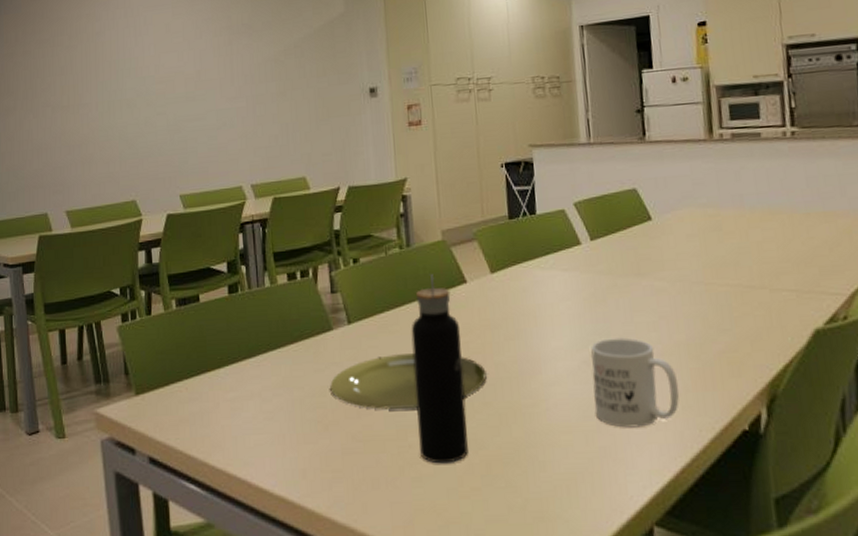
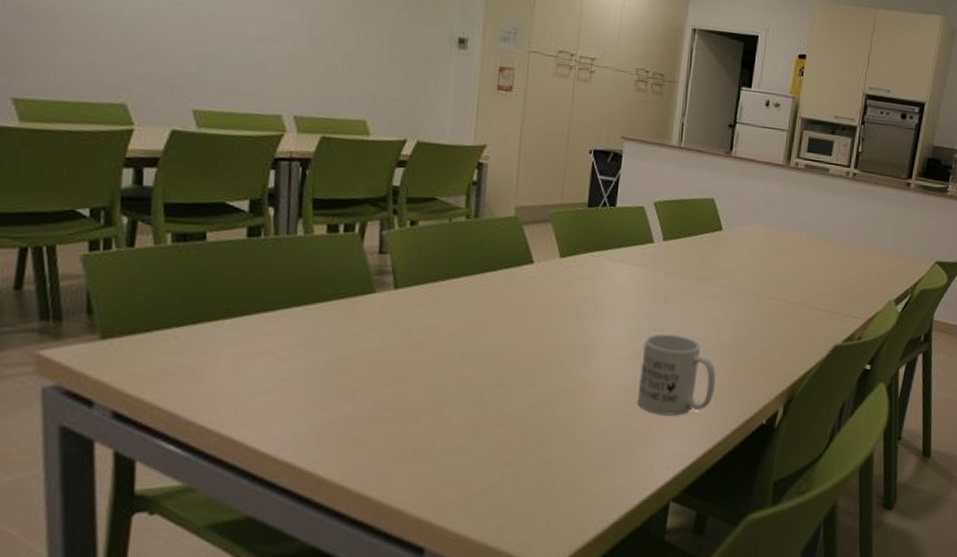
plate: present [330,353,487,409] -> none [363,326,539,383]
water bottle: present [411,274,468,464] -> none [456,249,519,438]

